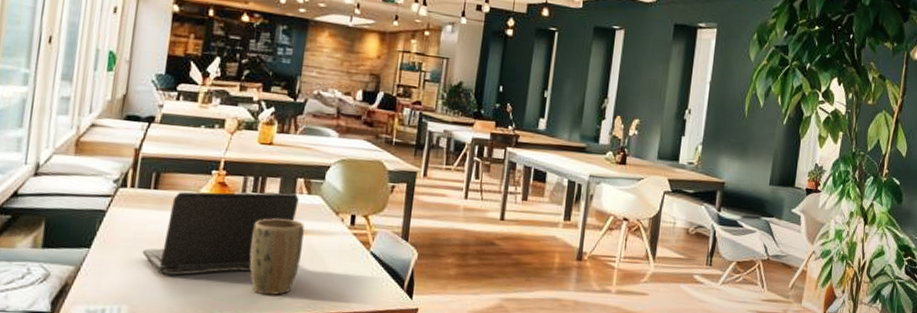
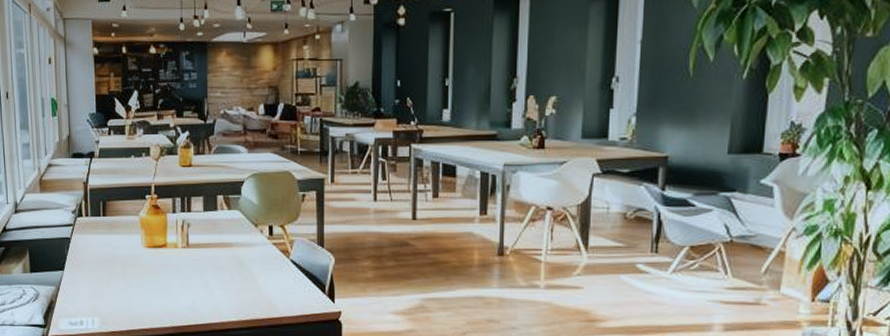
laptop computer: present [142,191,299,276] -> none [102,210,221,291]
plant pot: present [249,218,305,295] -> none [186,234,231,304]

